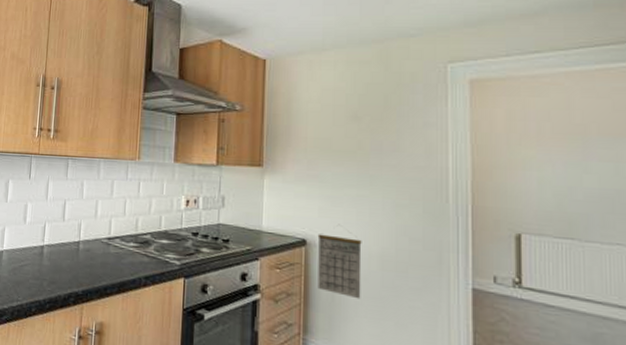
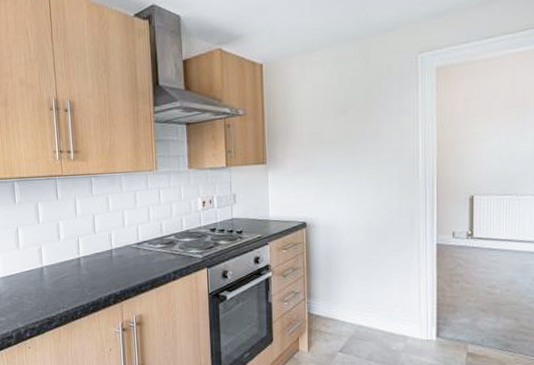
calendar: present [317,224,362,299] -> none [315,206,352,265]

